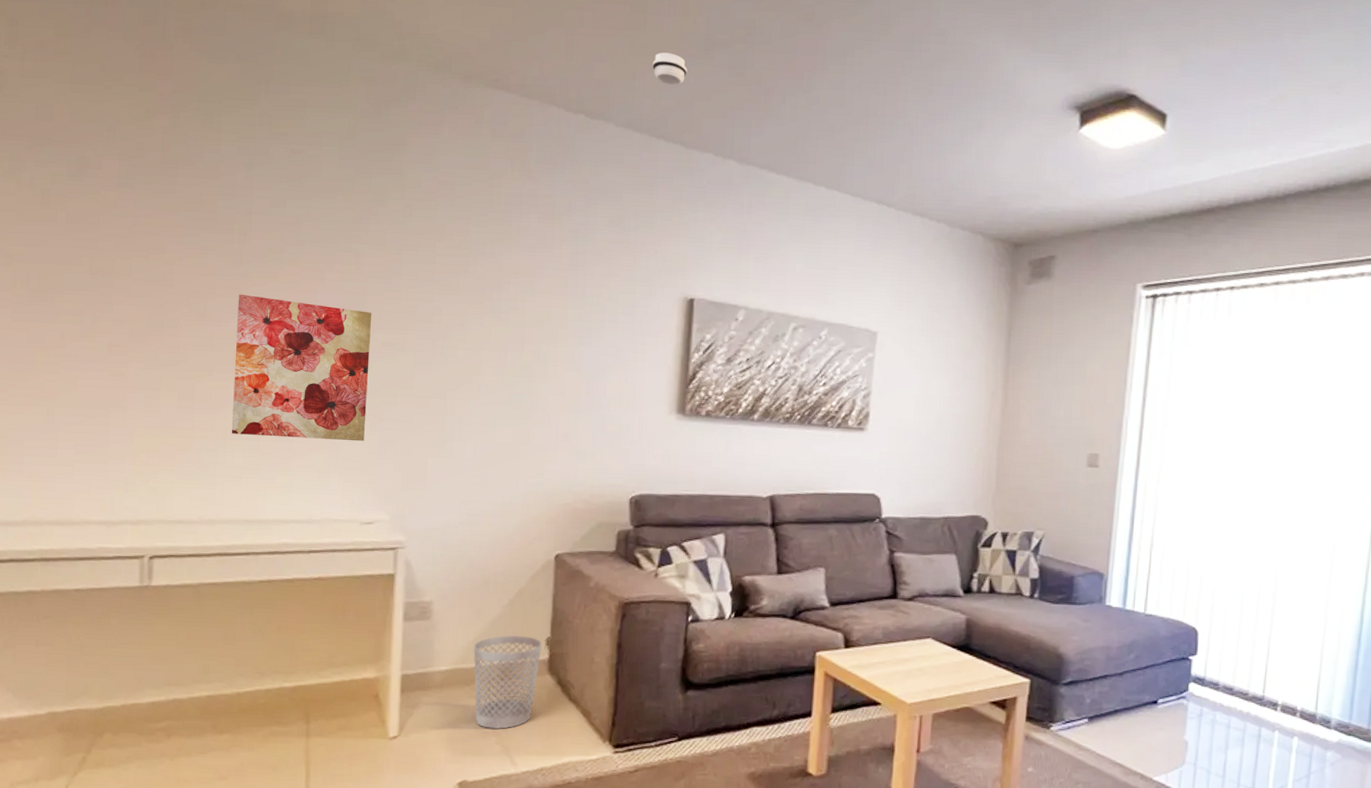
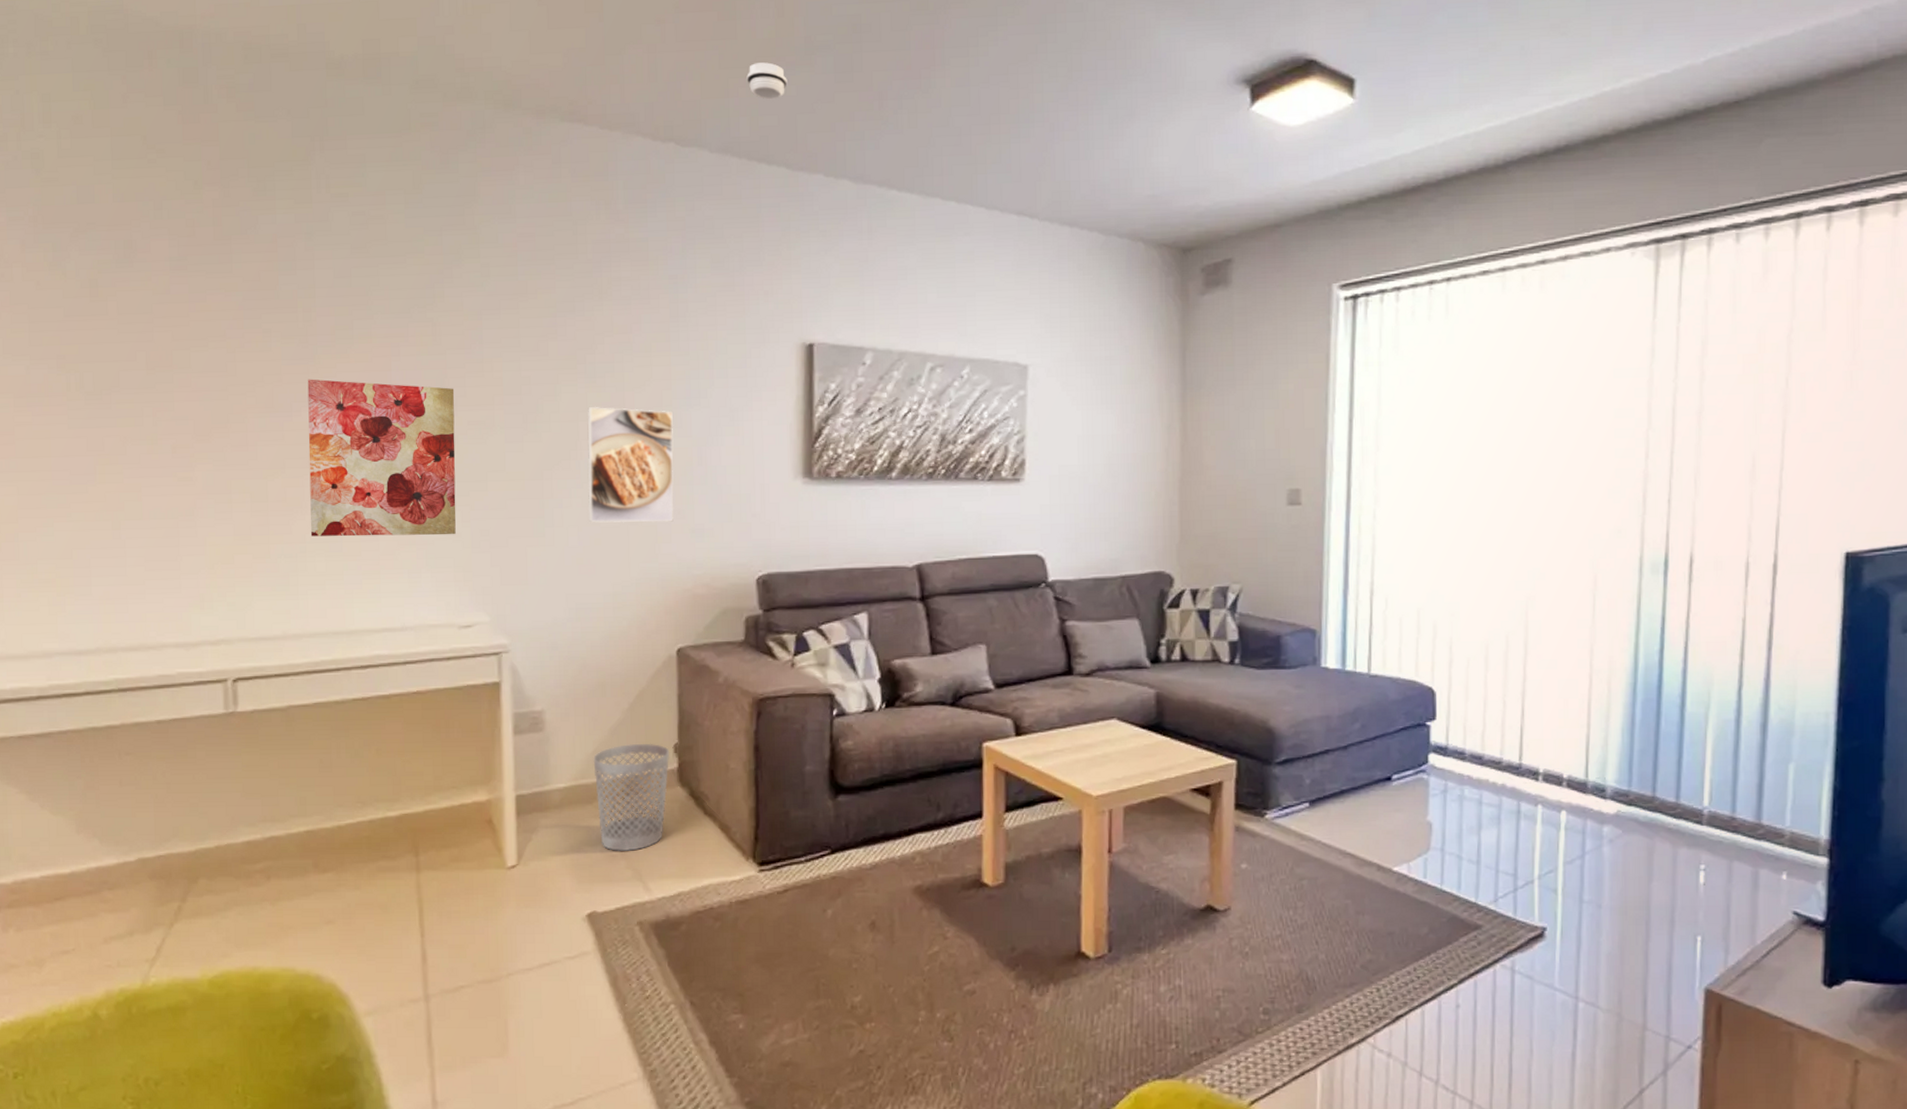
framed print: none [484,338,567,444] -> present [587,407,674,523]

